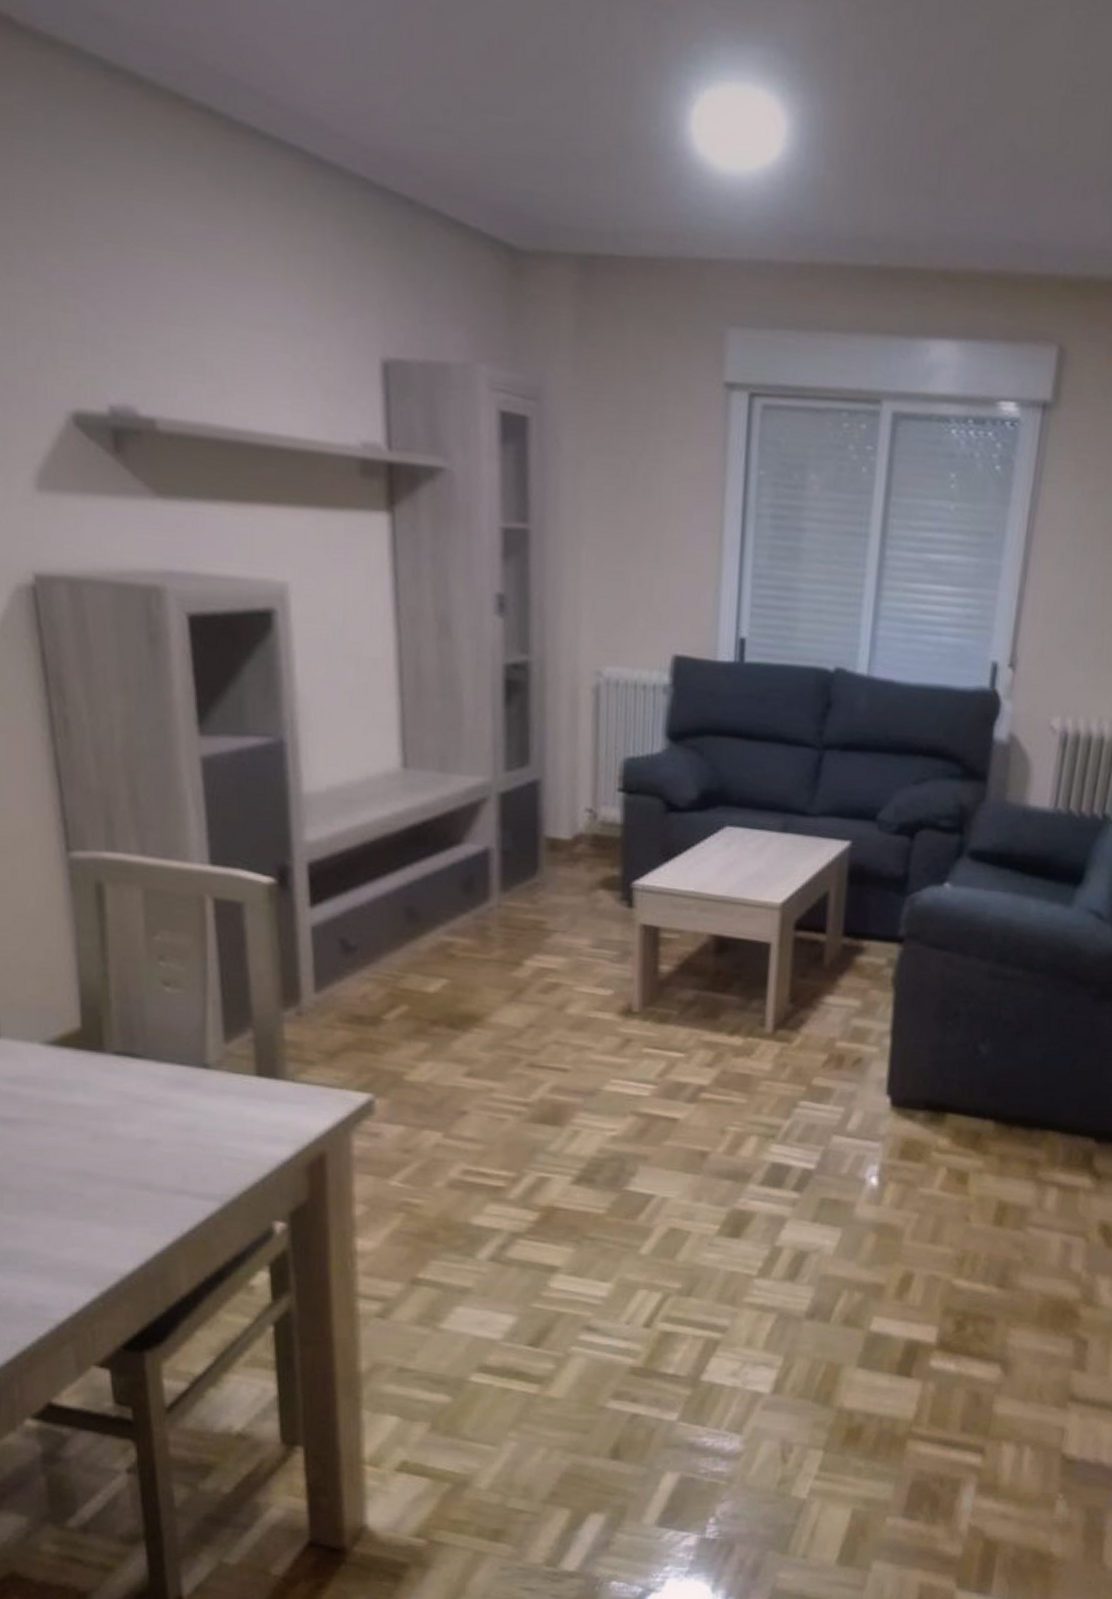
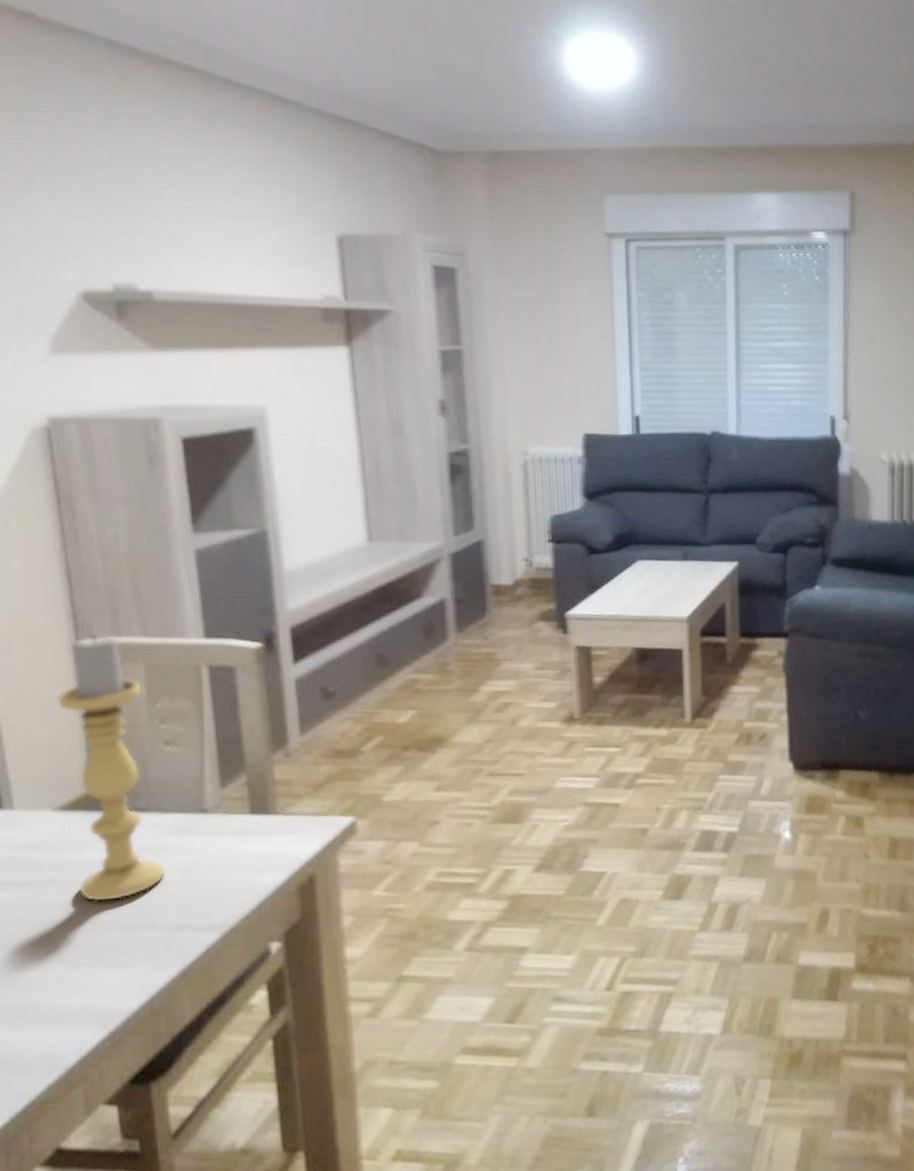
candle holder: none [45,846,163,1154] -> present [56,634,166,903]

